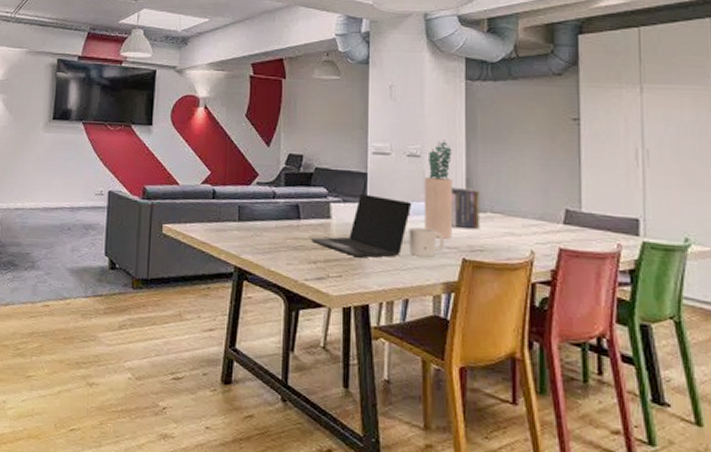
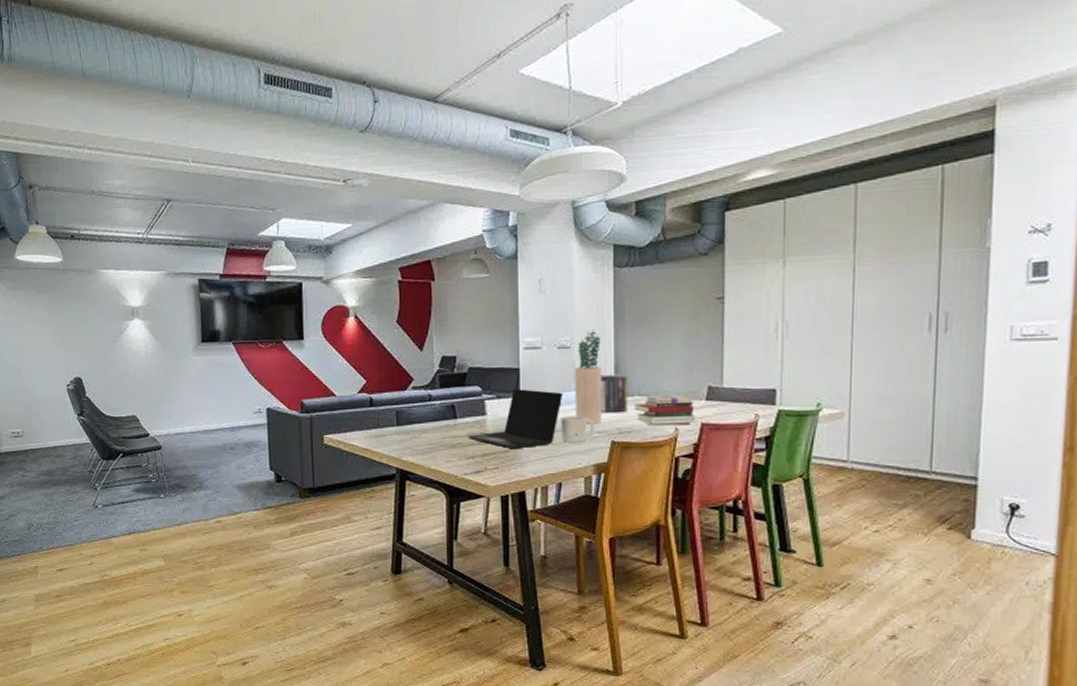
books: none [487,214,554,250] -> present [635,395,696,426]

